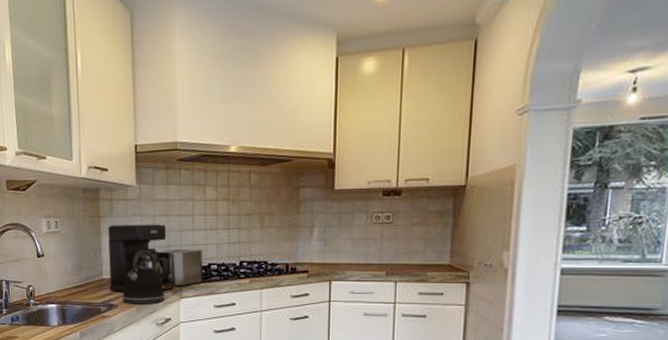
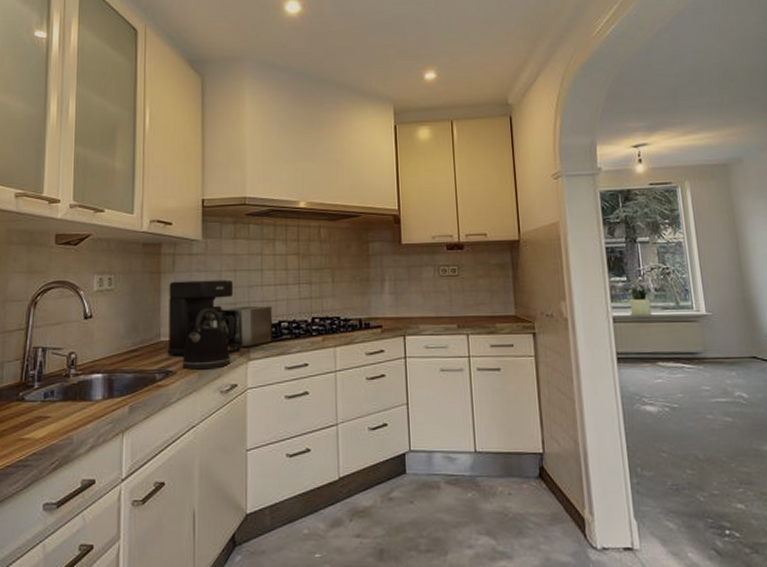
planter: none [582,237,611,270] -> present [630,287,653,318]

